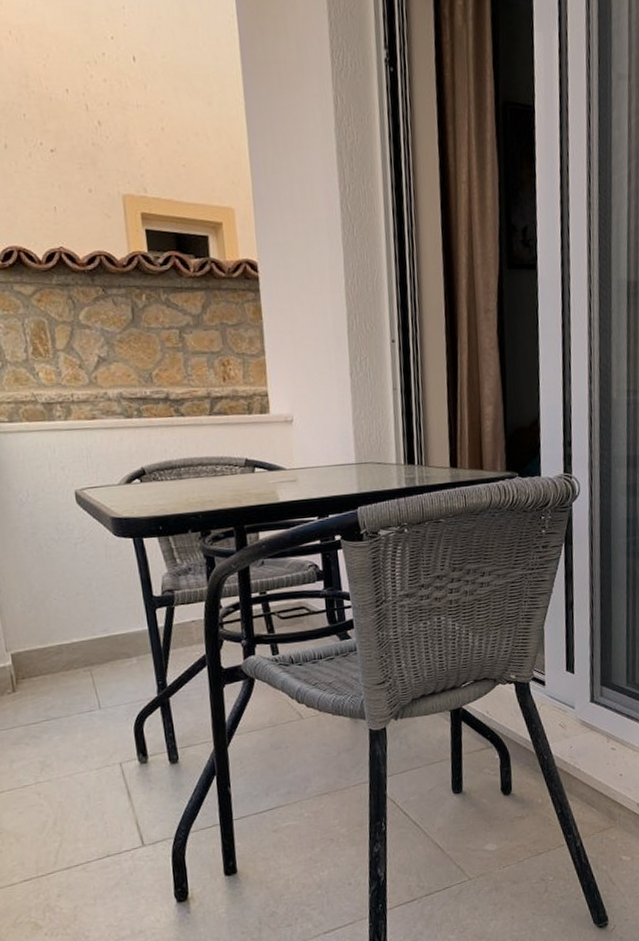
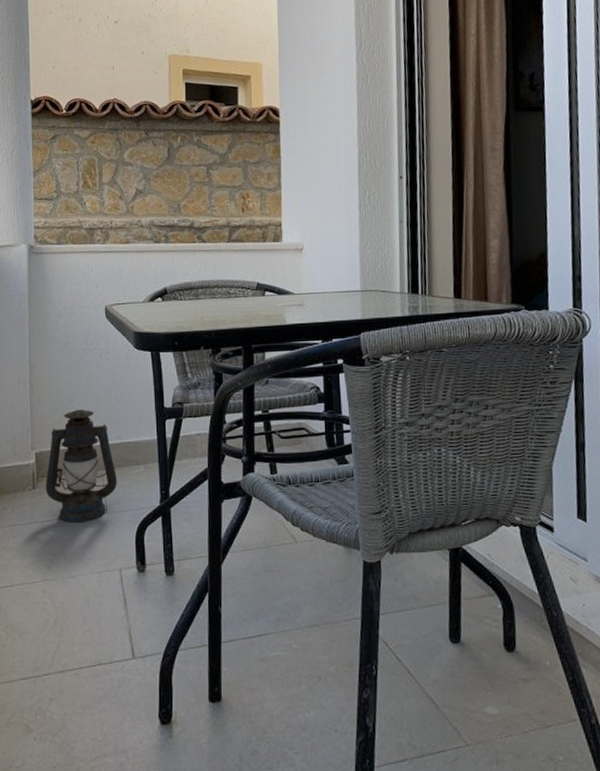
lantern: none [26,604,108,723] -> present [45,409,117,523]

